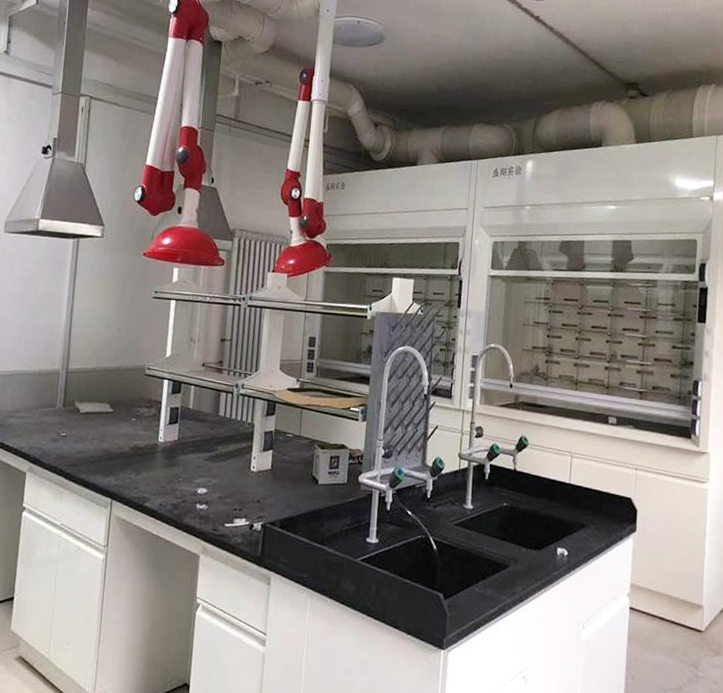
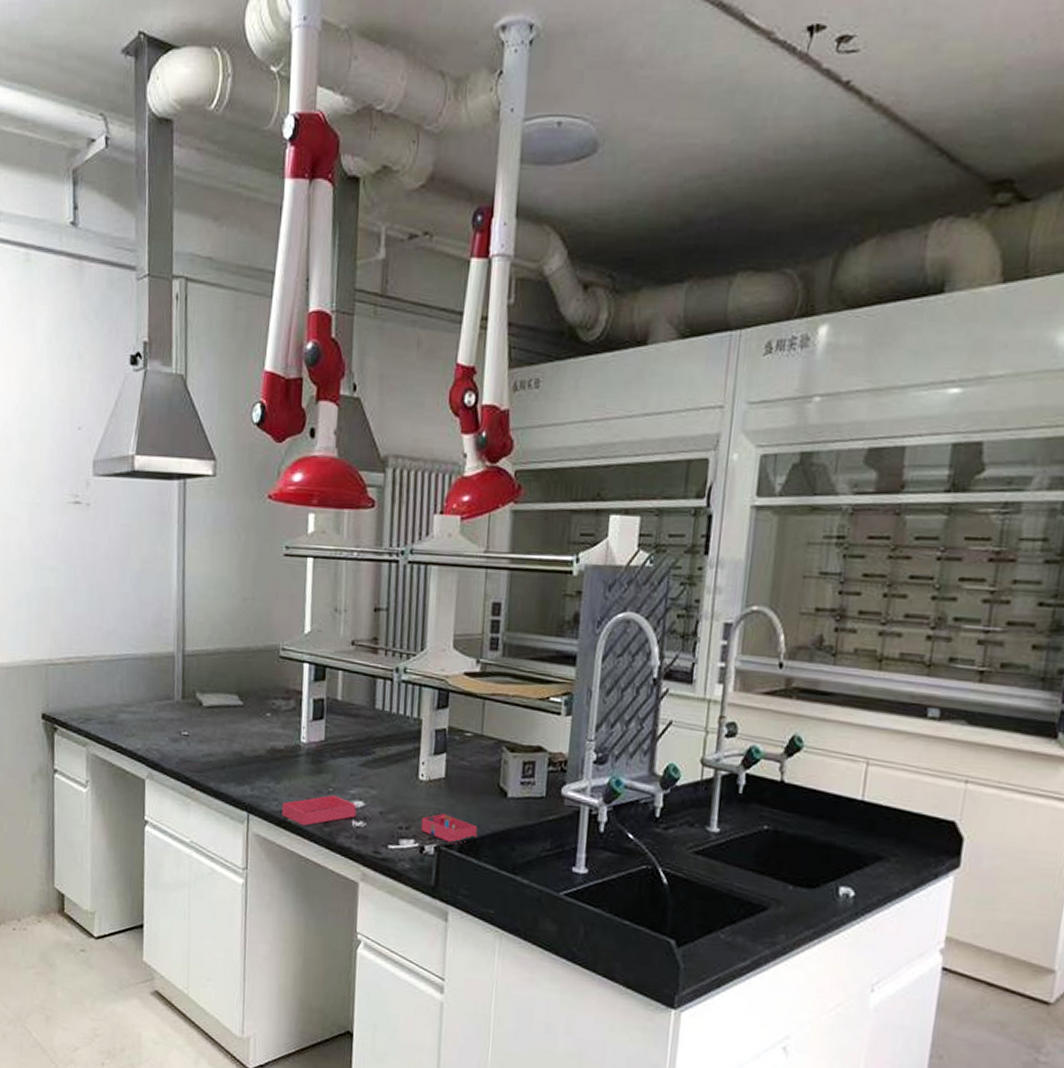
storage tray: none [140,483,295,522] -> present [282,795,478,844]

